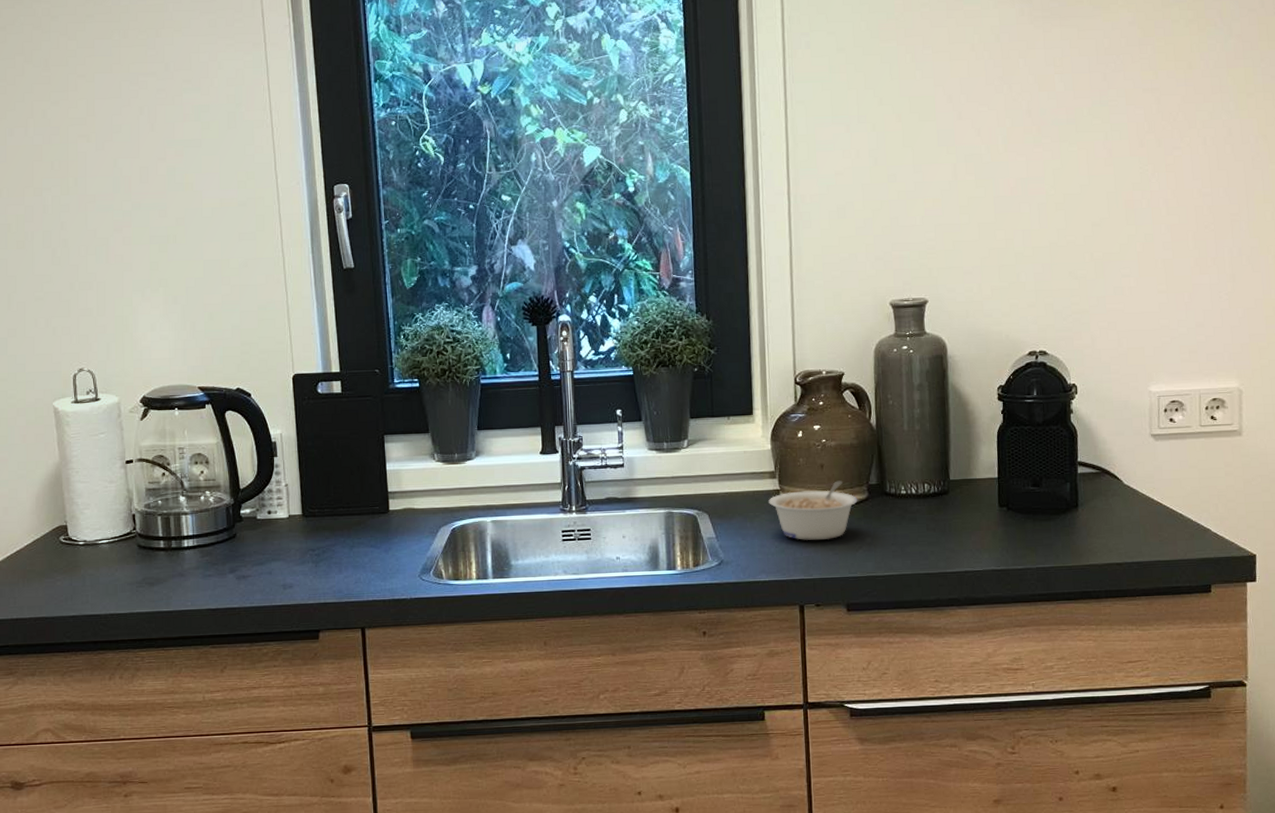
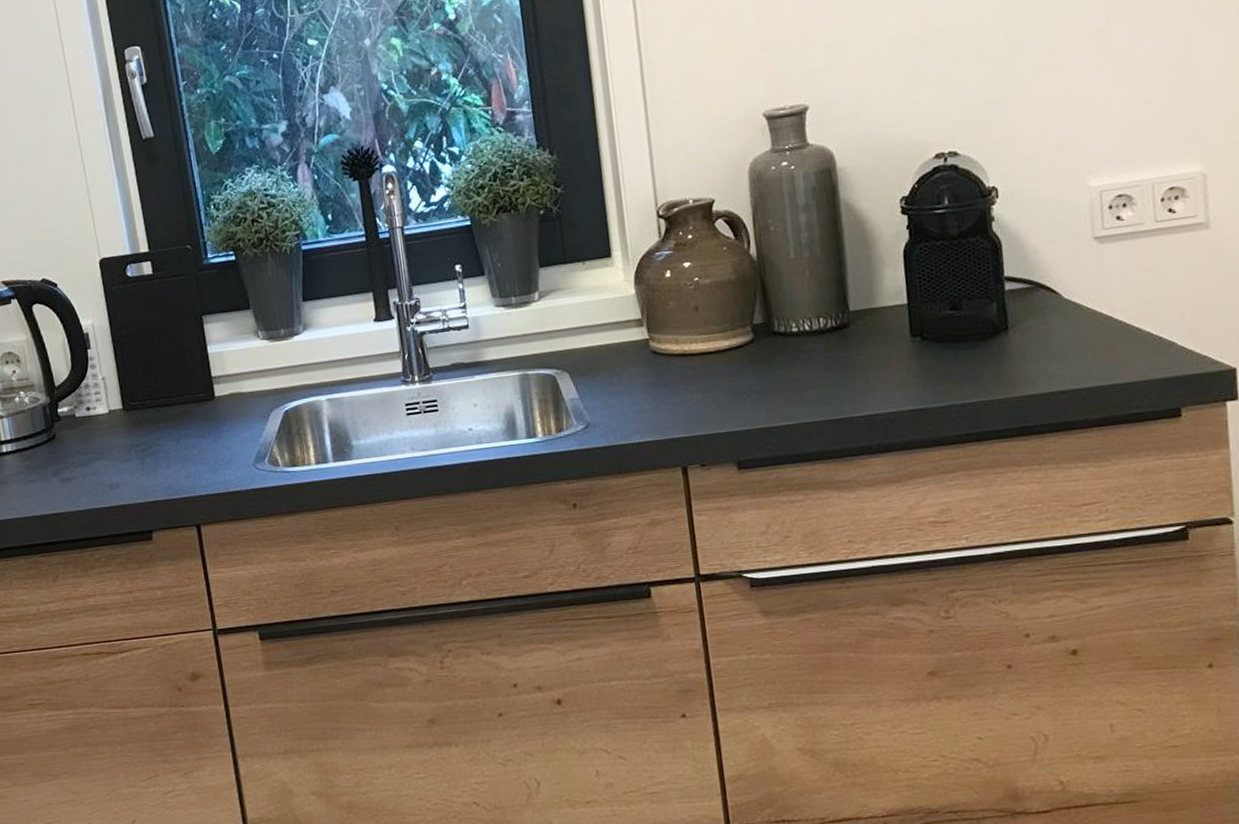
legume: present [768,480,858,540] -> none [637,322,742,394]

